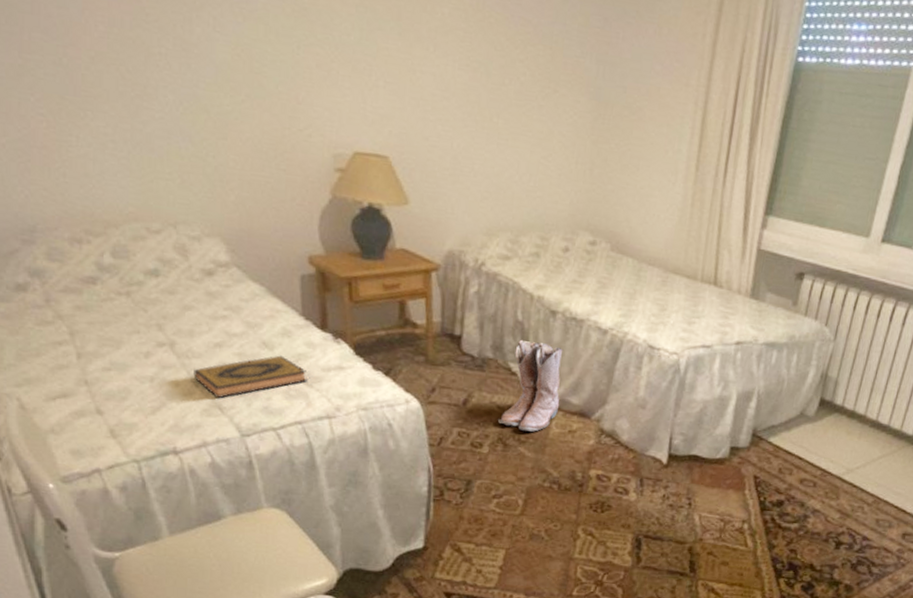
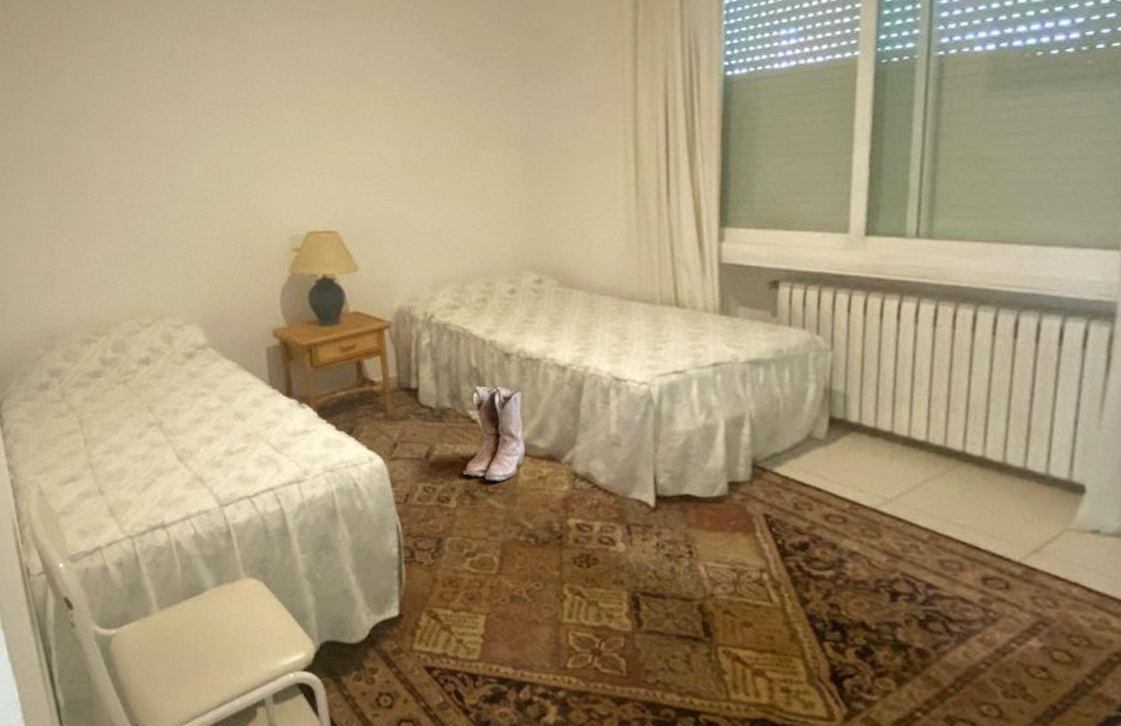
hardback book: present [193,355,307,399] -> none [178,425,277,471]

